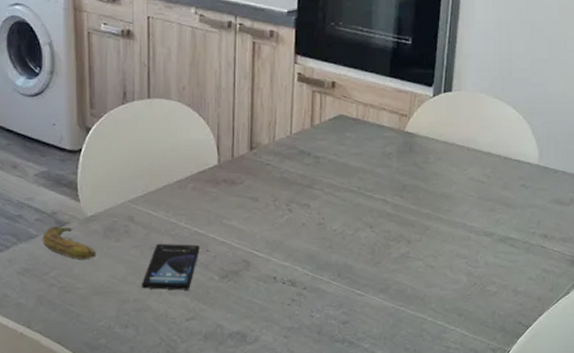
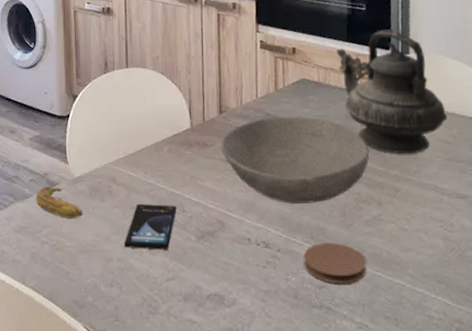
bowl: none [250,153,403,243] -> present [221,116,370,205]
coaster: none [329,280,391,320] -> present [303,243,367,284]
teapot: none [378,64,483,193] -> present [336,28,448,154]

